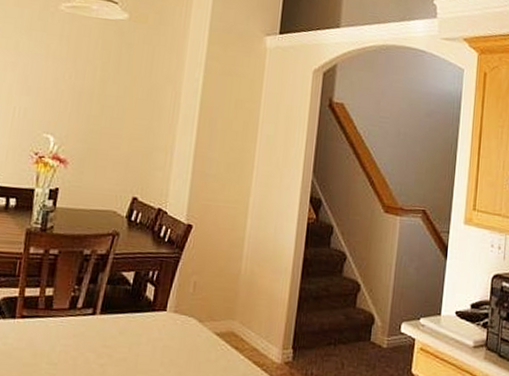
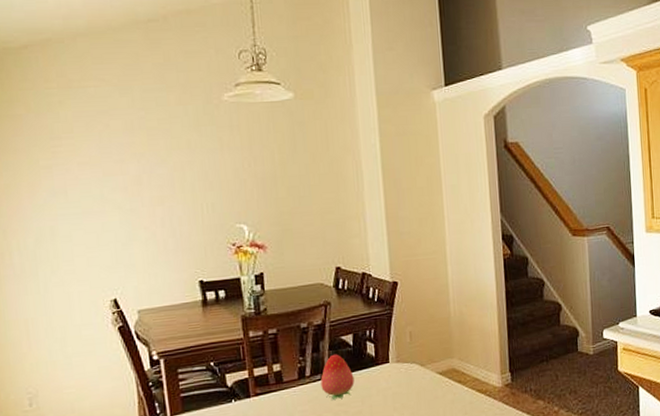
fruit: none [90,289,127,341] -> present [321,354,354,401]

